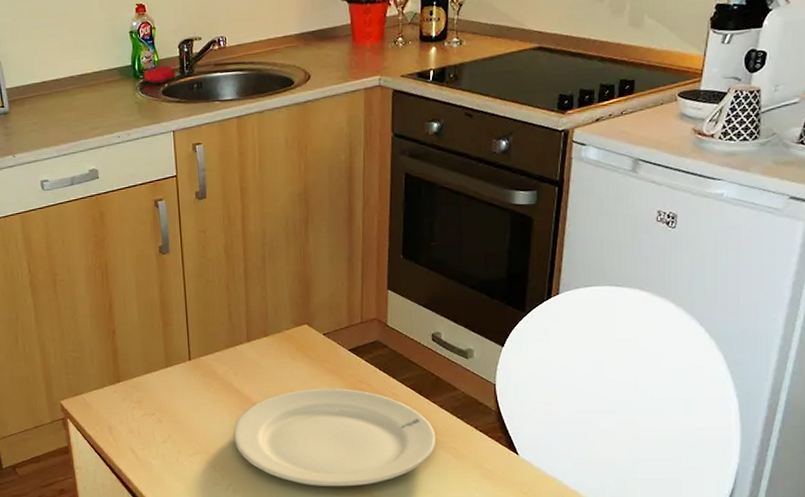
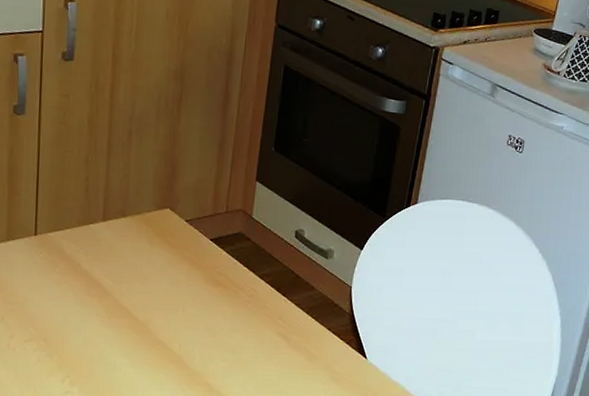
plate: present [233,388,436,487] -> none [76,277,290,384]

